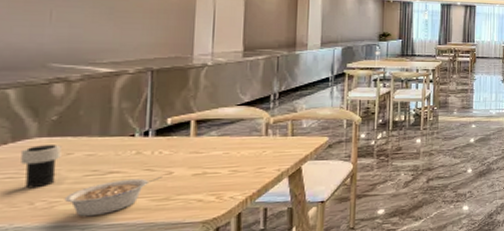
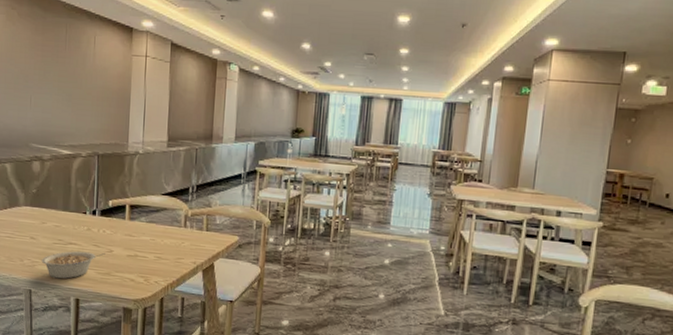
cup: present [21,145,62,189] -> none [15,213,39,248]

